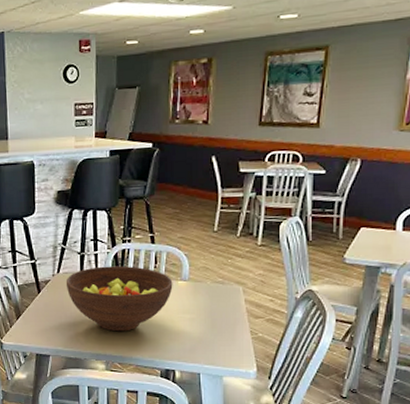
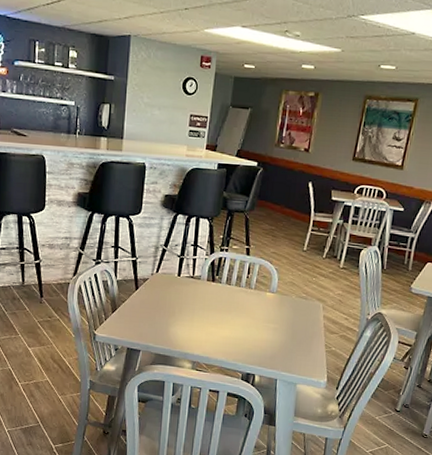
fruit bowl: present [65,265,173,332] -> none [163,271,262,335]

